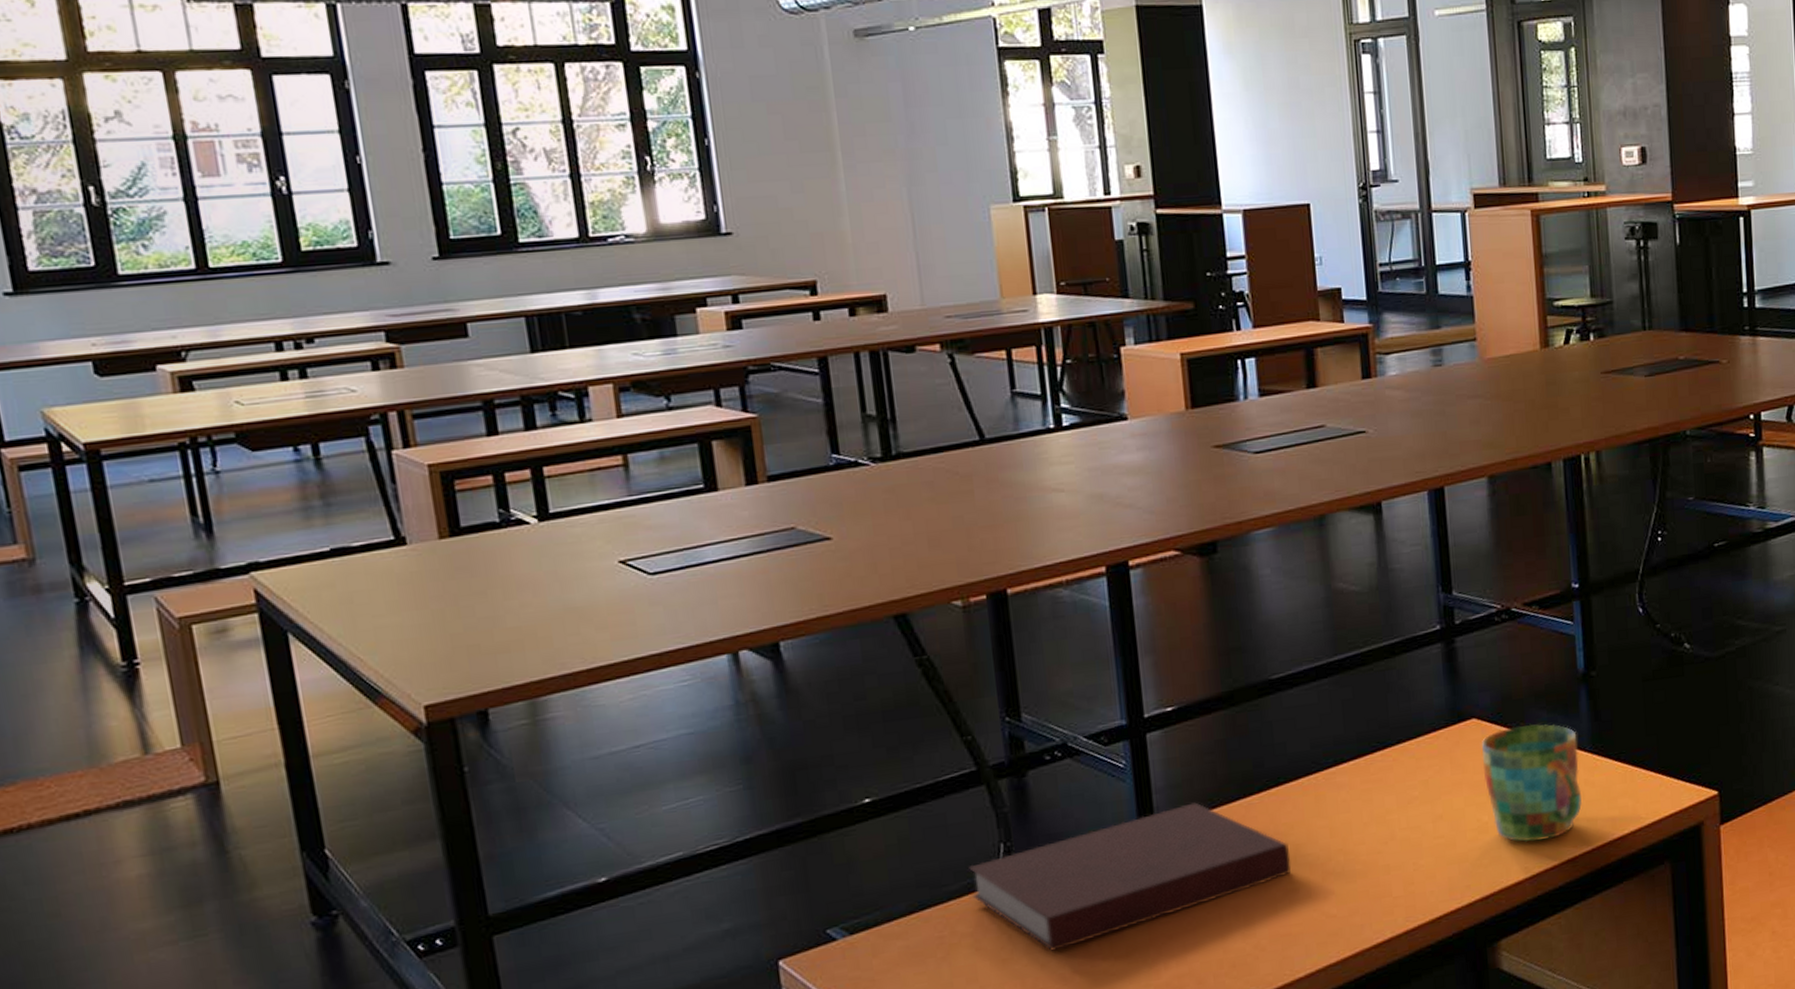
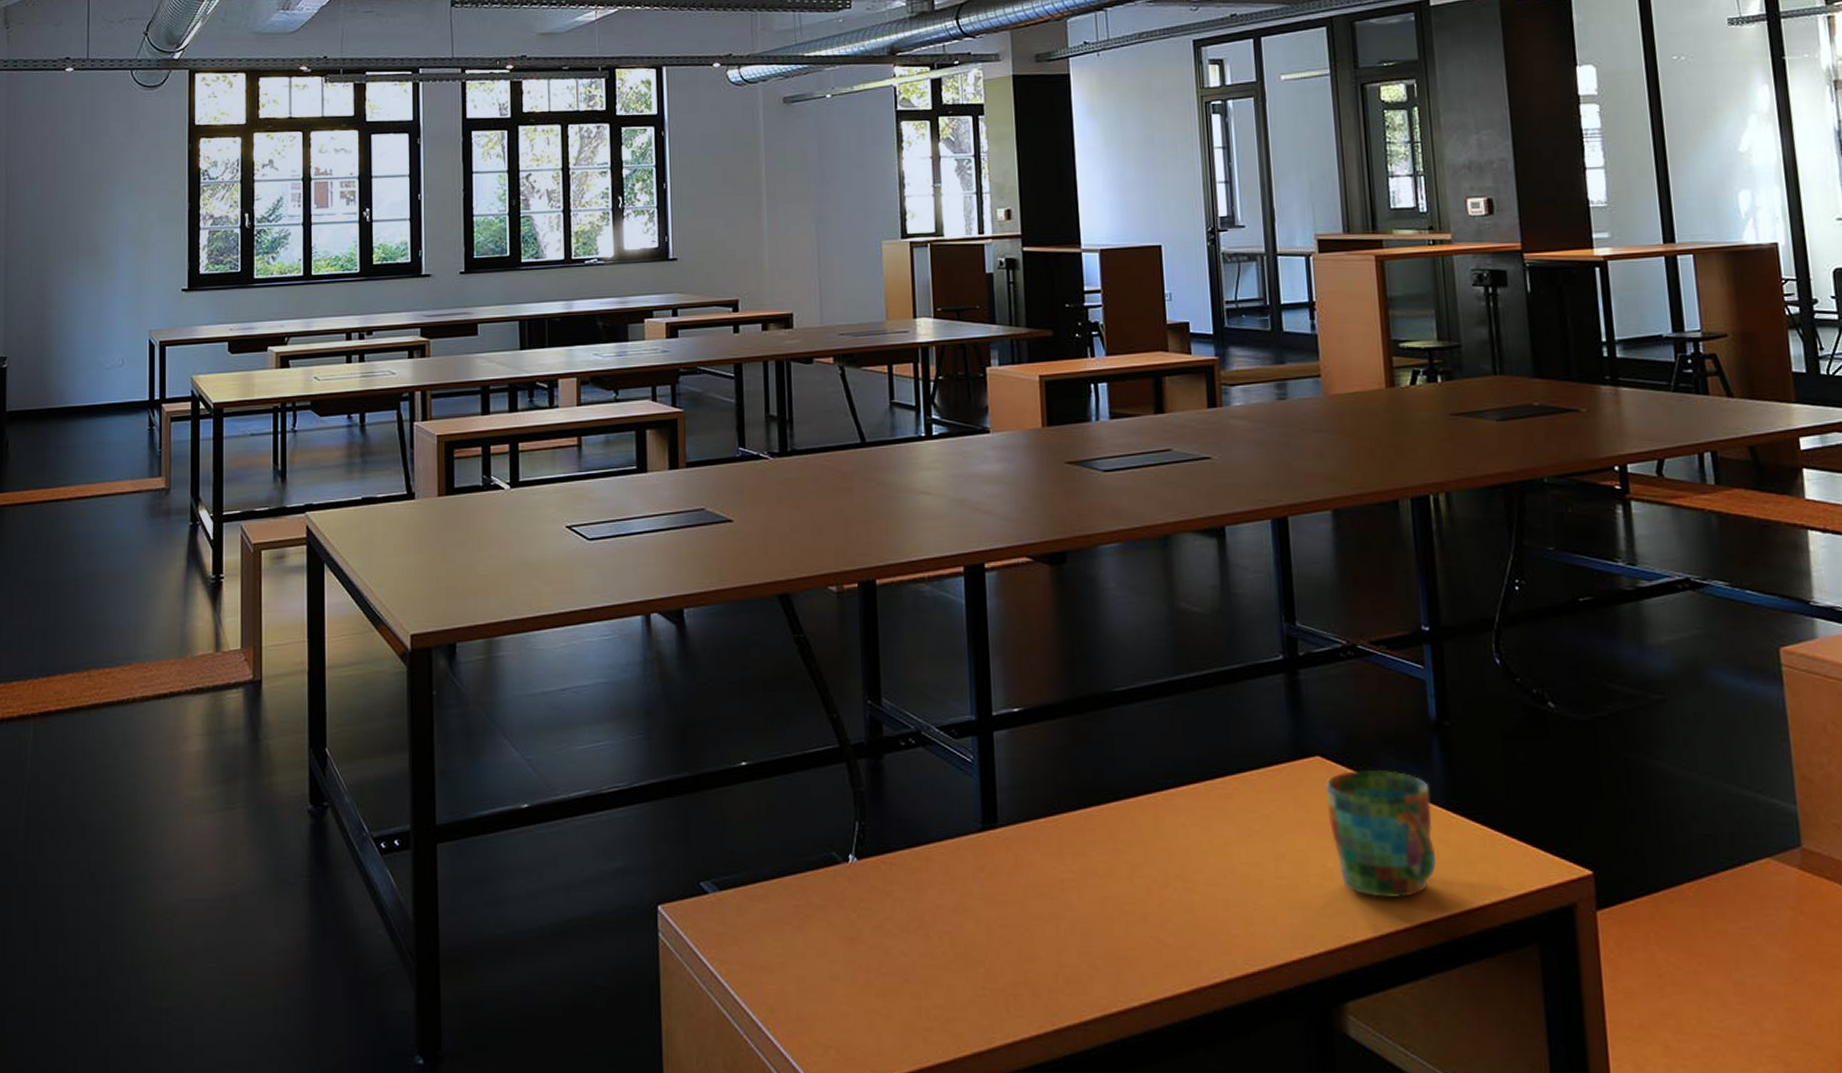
notebook: present [968,802,1291,952] -> none [826,806,1129,938]

